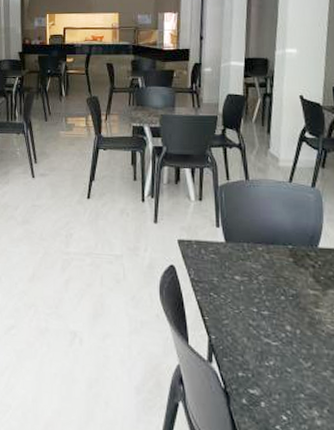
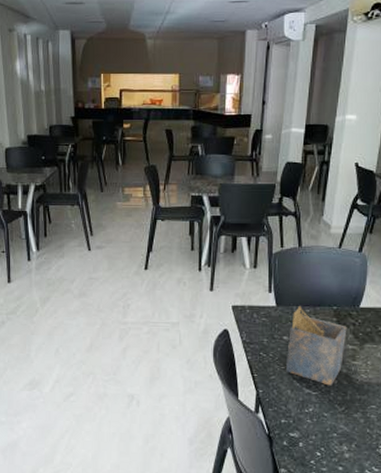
napkin holder: none [240,243,306,336] -> present [286,306,347,386]

